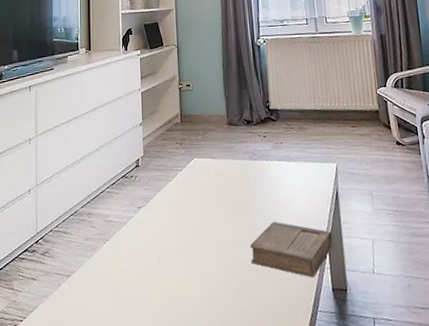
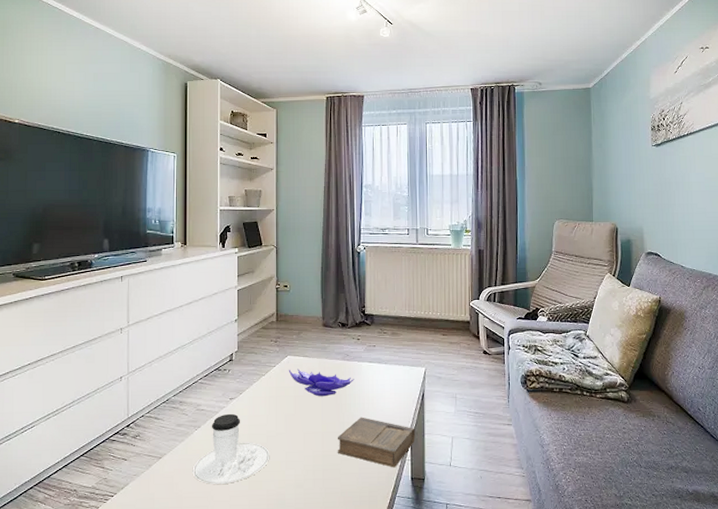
coffee cup: none [102,223,181,305] -> present [192,413,270,485]
decorative bowl: none [195,171,264,201] -> present [288,369,354,397]

